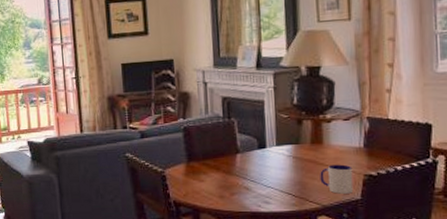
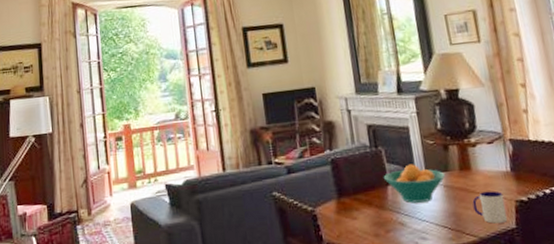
fruit bowl: none [233,135,296,171] -> present [383,164,446,203]

